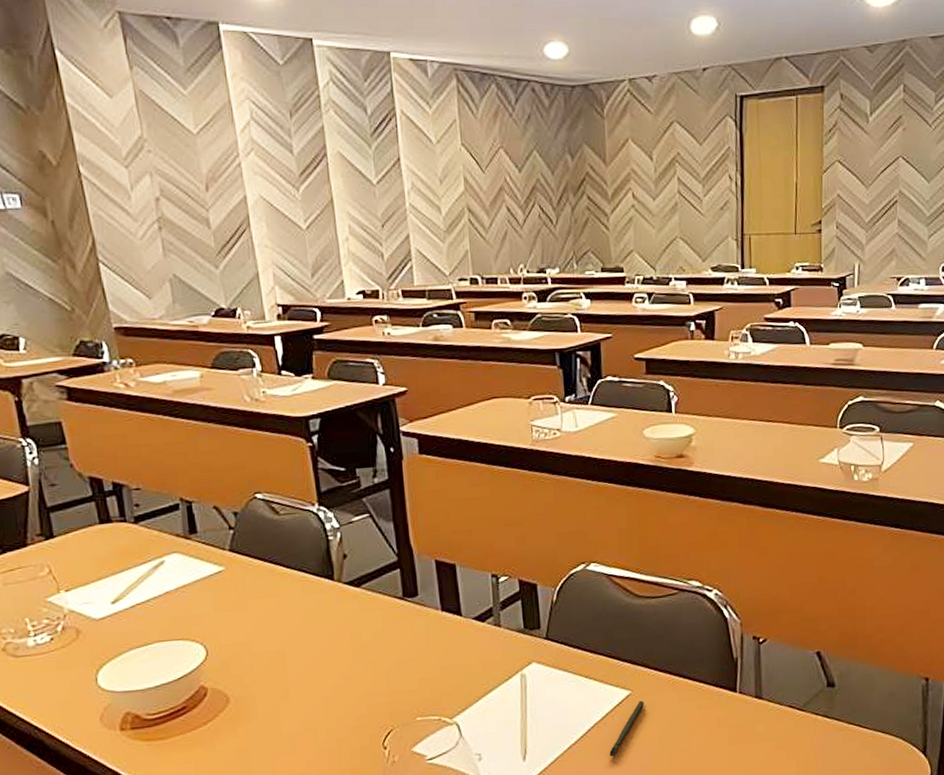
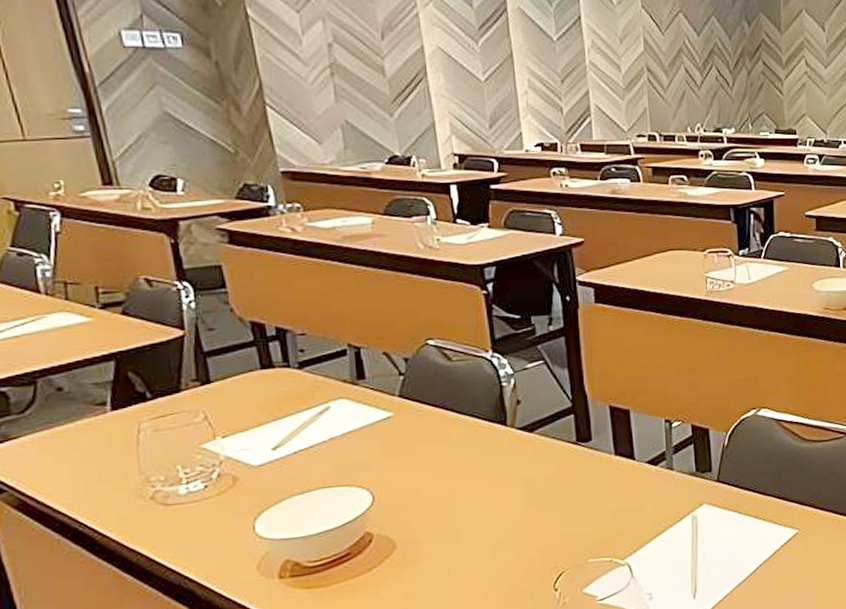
pen: present [609,700,644,757] -> none [776,539,810,593]

